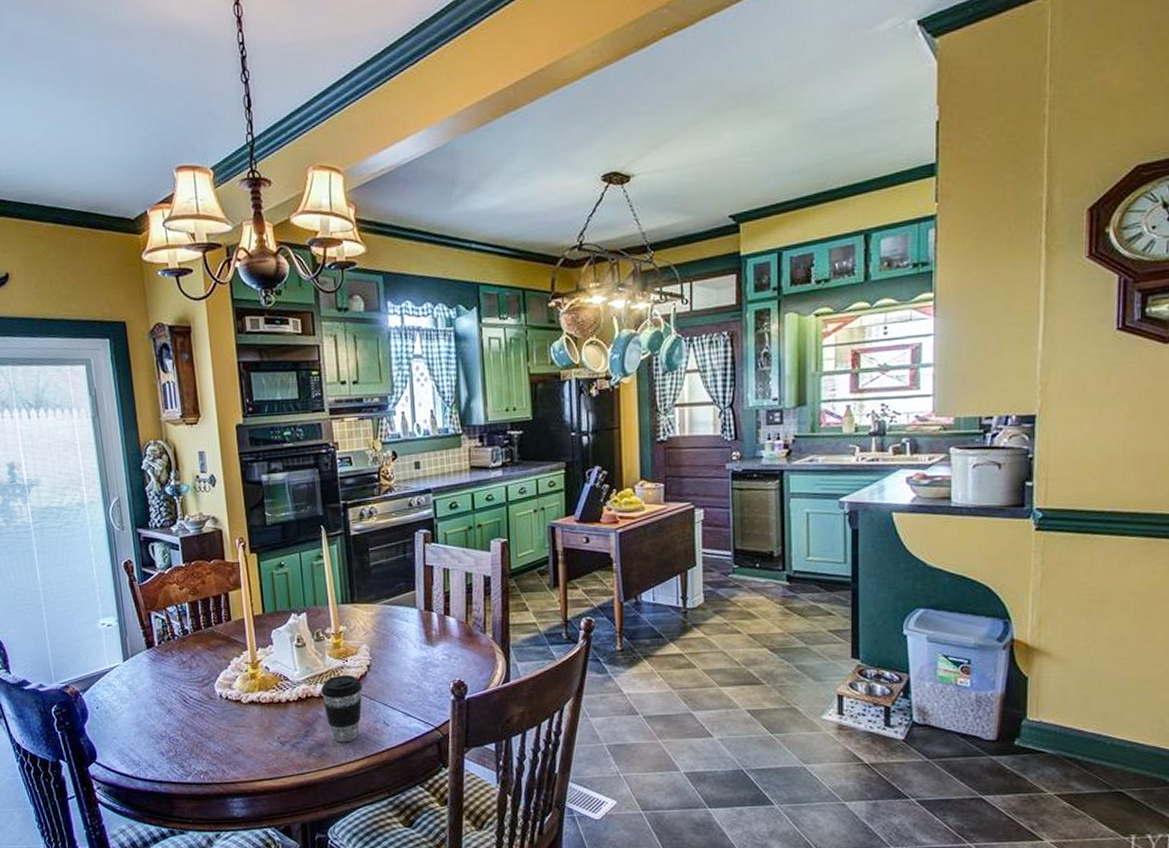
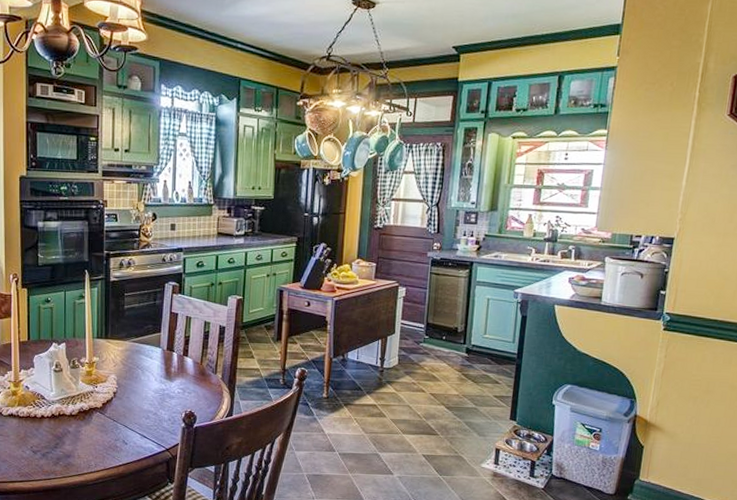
coffee cup: present [321,674,363,742] -> none [72,398,108,455]

